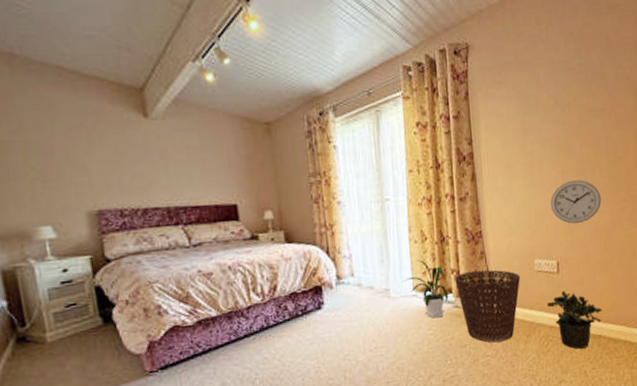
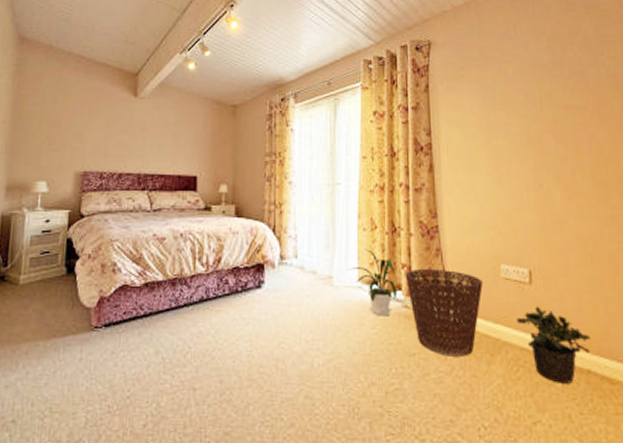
wall clock: present [550,180,602,224] -> none [520,180,585,229]

